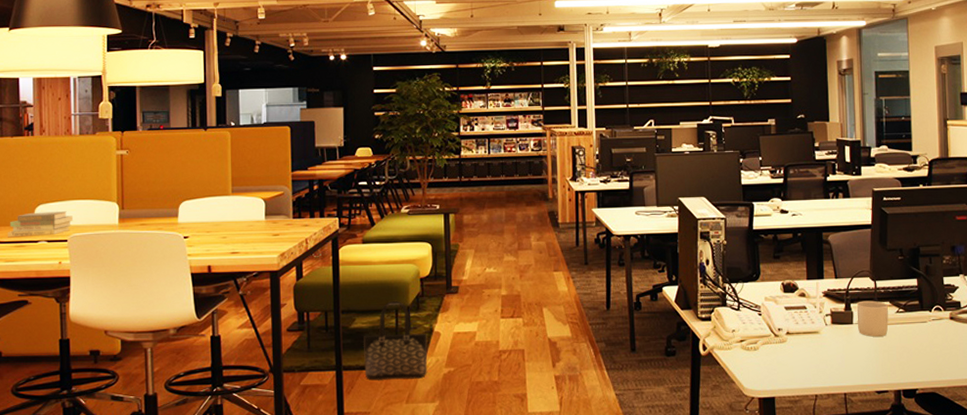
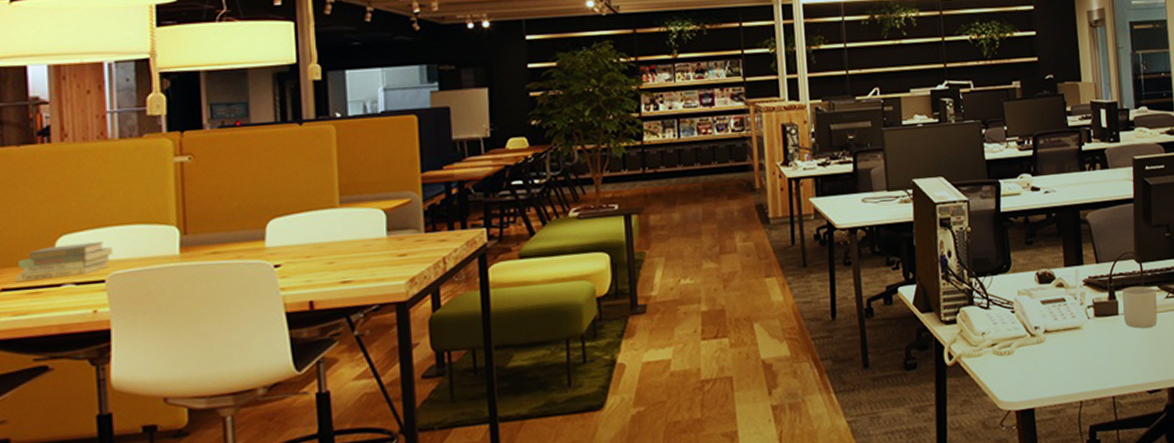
tote bag: present [364,301,428,380] -> none [525,328,610,431]

